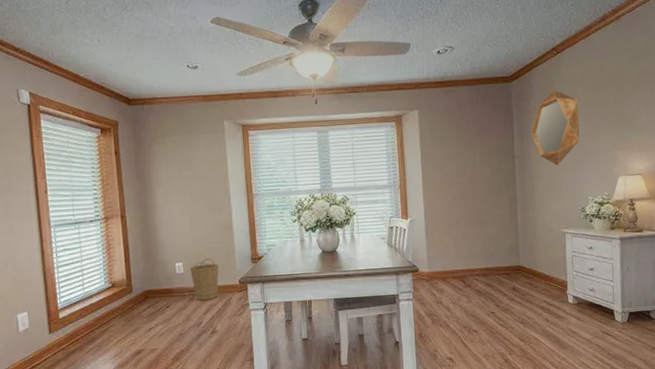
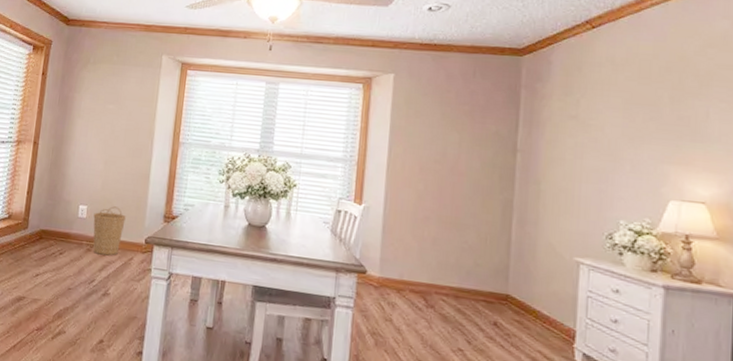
home mirror: present [531,89,580,166] -> none [543,72,617,171]

